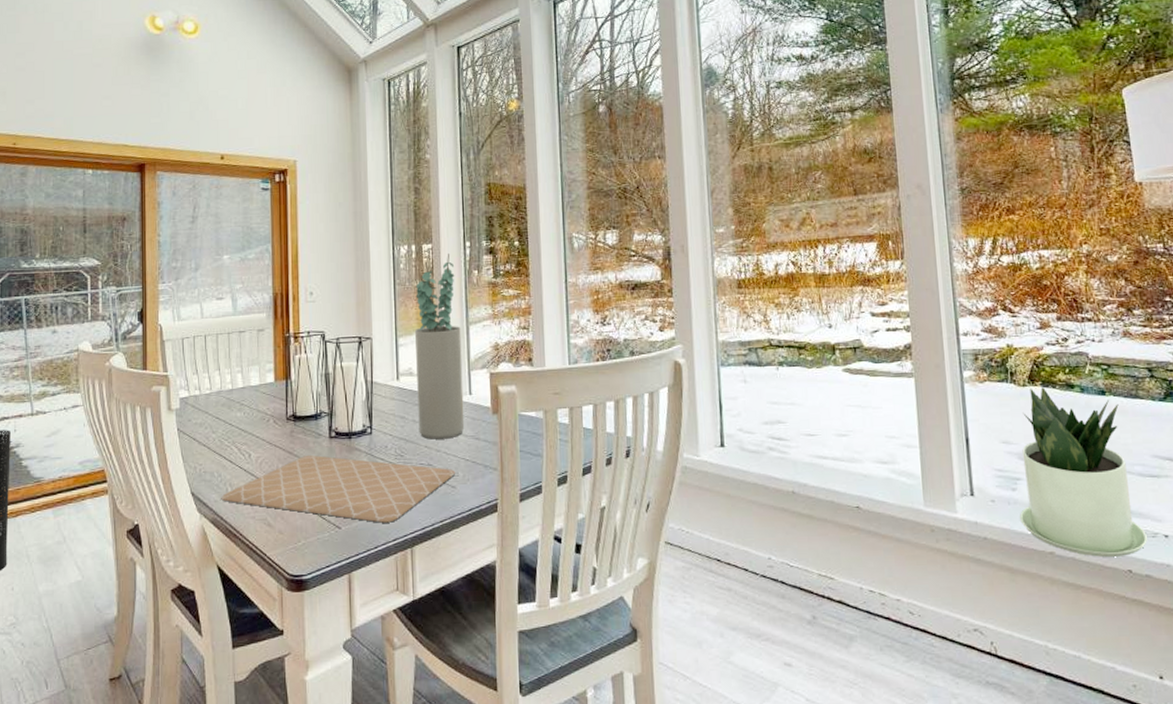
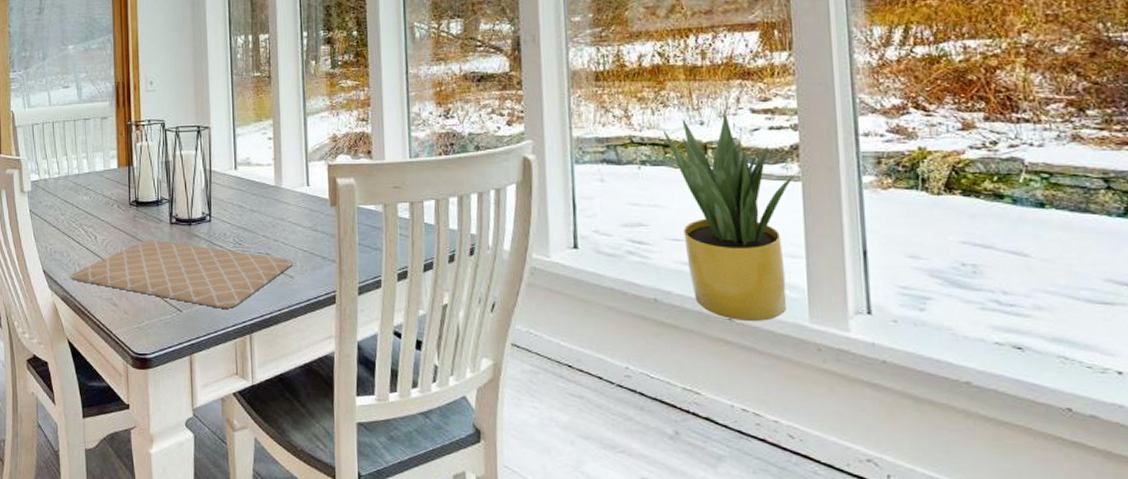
vase: present [415,254,465,440] -> none [253,44,302,229]
planter: none [797,316,909,509] -> present [663,112,795,322]
planter: present [1020,387,1148,557] -> none [928,197,1096,392]

